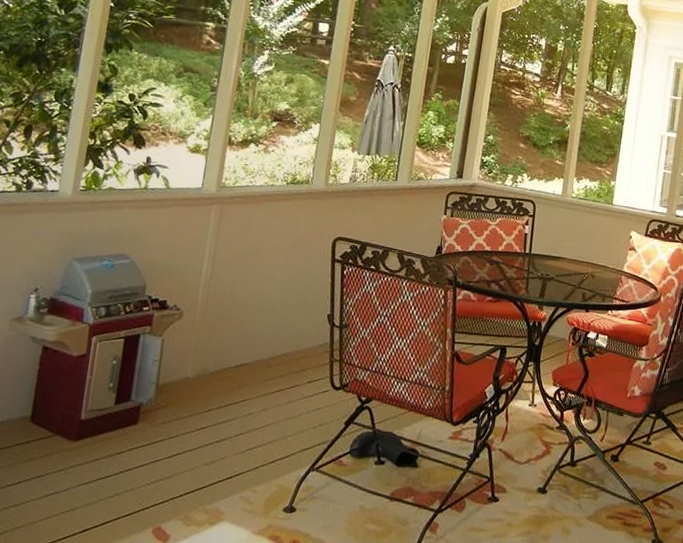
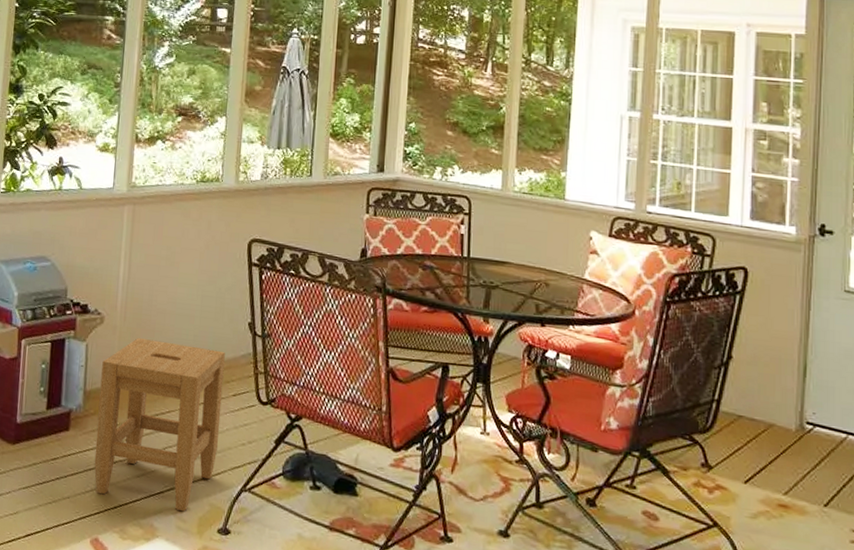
stool: none [161,332,303,495] -> present [94,338,225,512]

